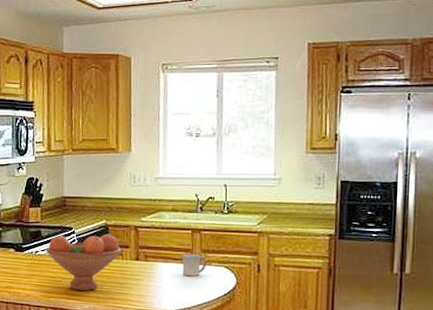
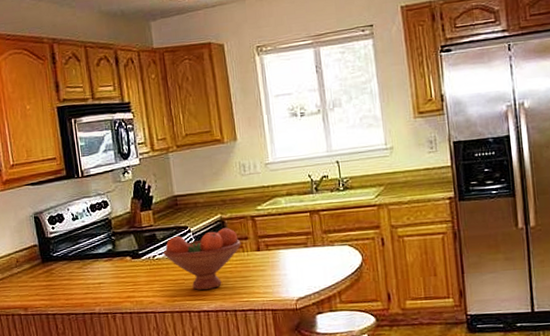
cup: present [182,254,207,276] -> none [304,236,330,259]

